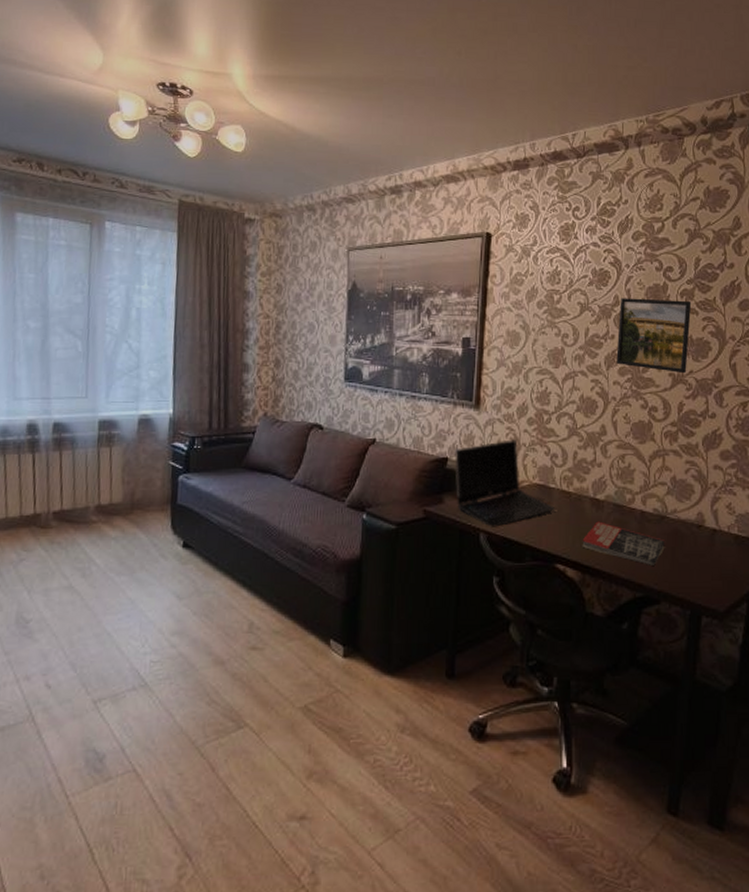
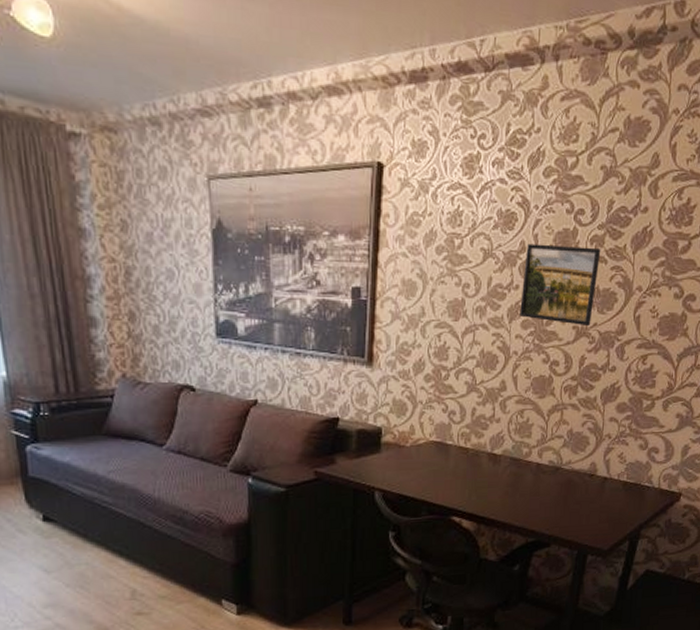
laptop computer: present [455,439,555,527] -> none [346,397,451,485]
book: present [582,521,665,565] -> none [478,475,558,513]

